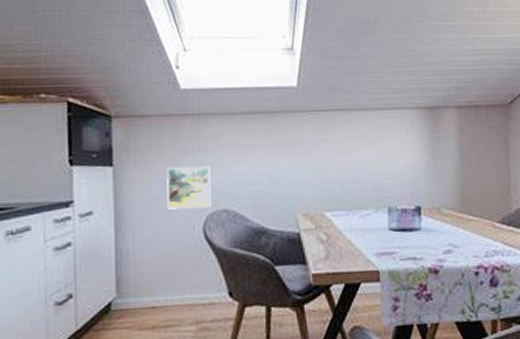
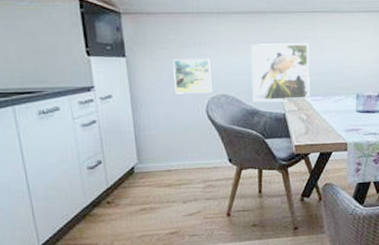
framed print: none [258,146,331,219] -> present [251,43,310,103]

